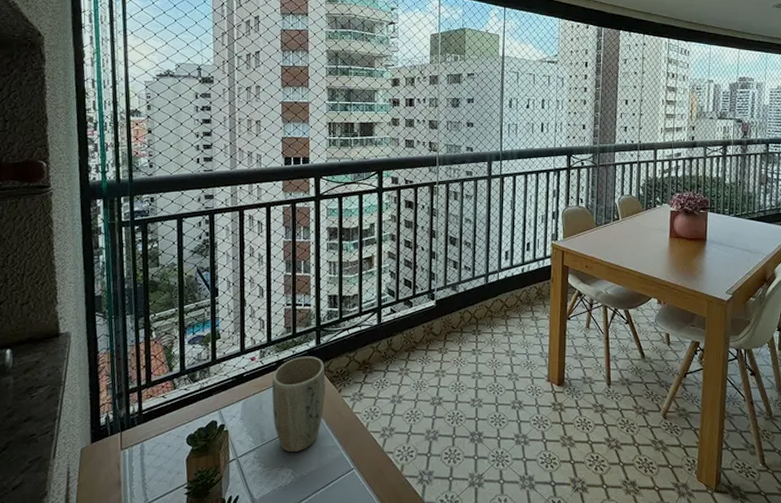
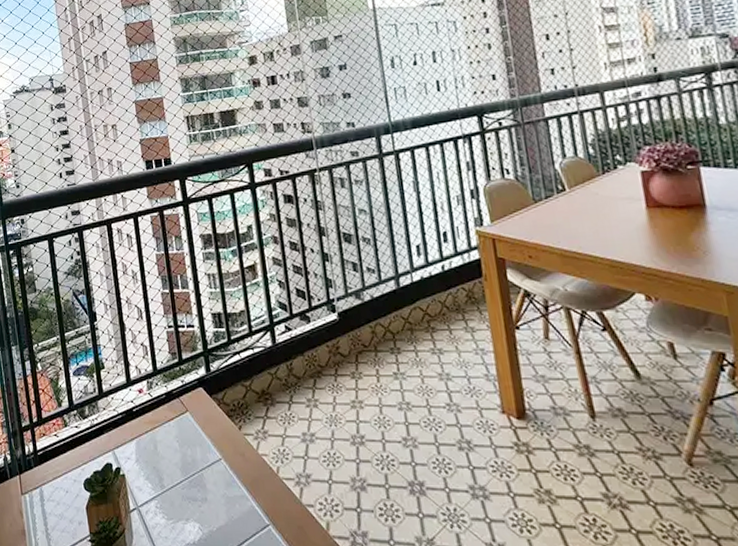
plant pot: present [272,356,325,452] -> none [164,386,225,502]

